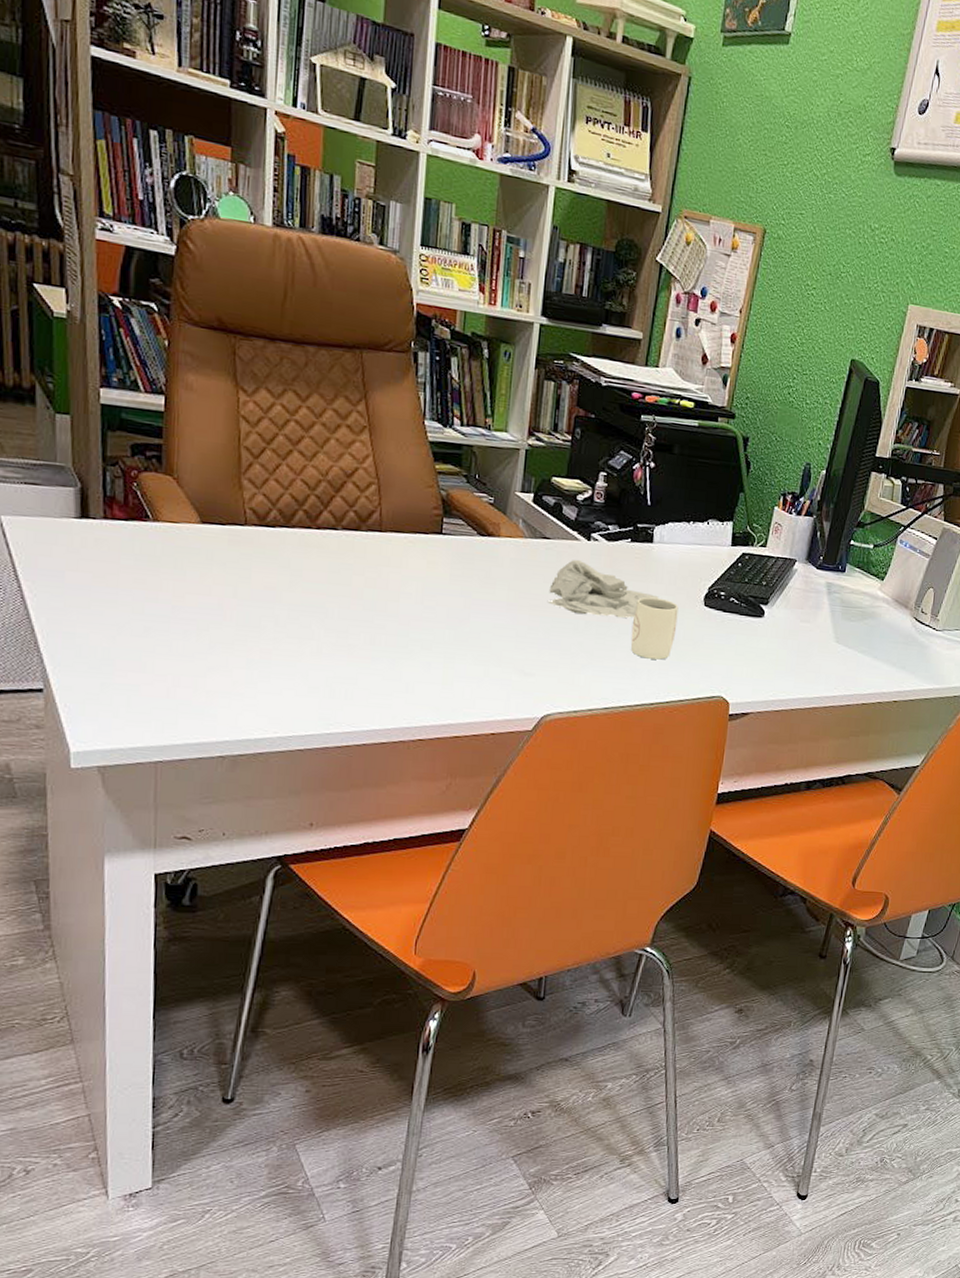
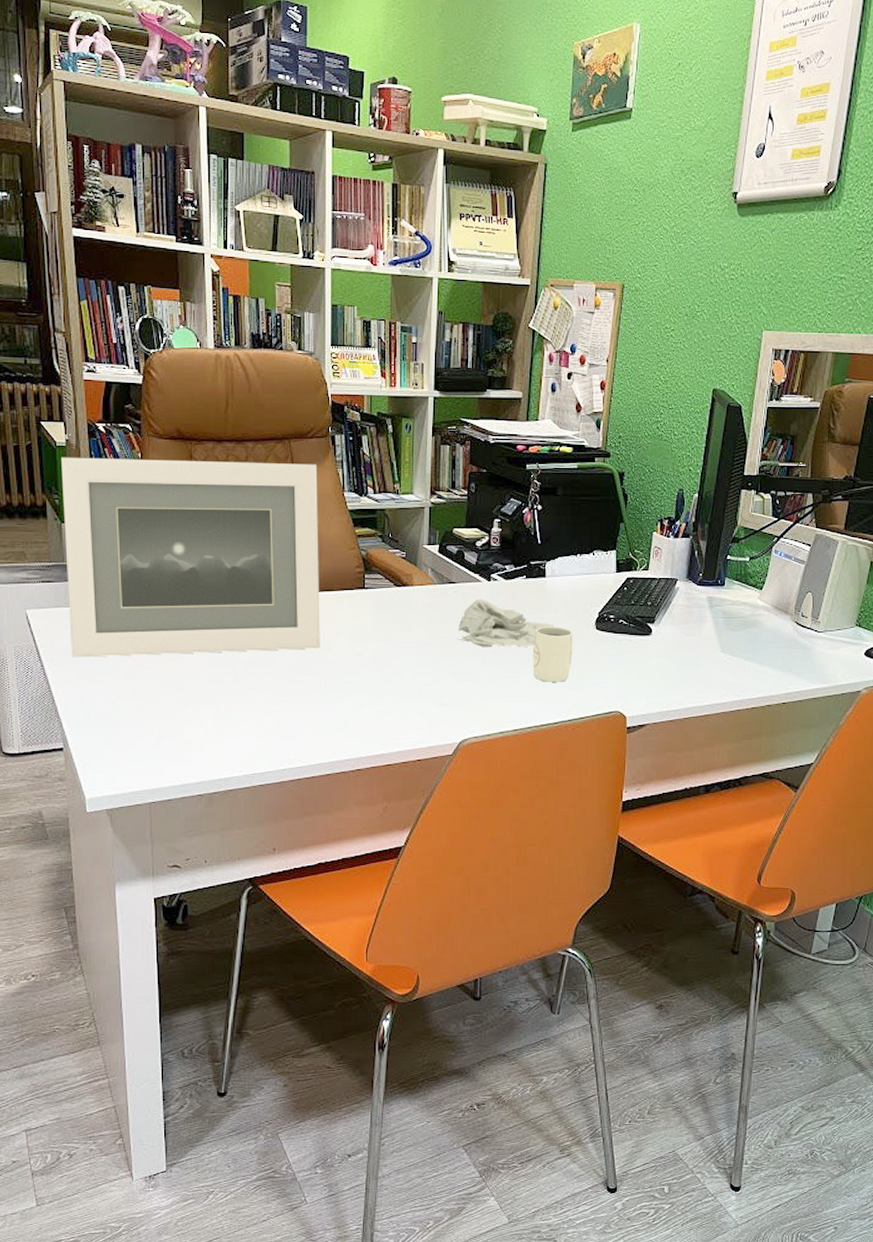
picture frame: none [58,331,394,598] -> present [61,457,320,657]

